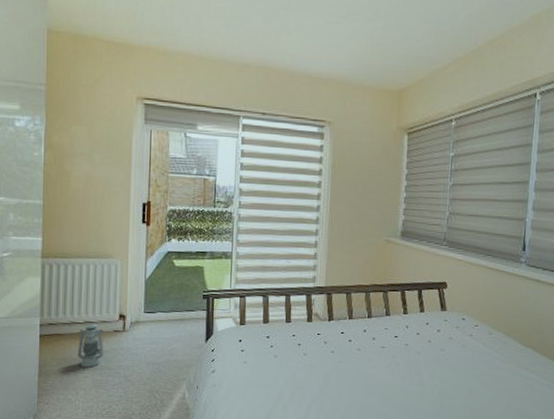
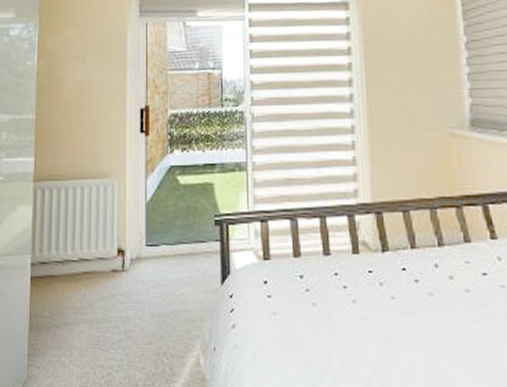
lantern: present [77,323,104,368] -> none [71,261,101,320]

